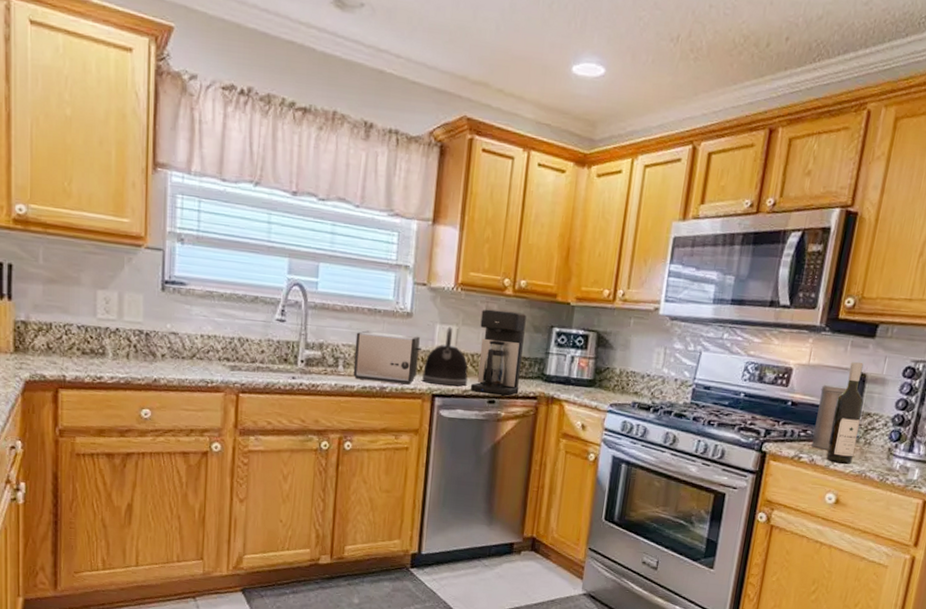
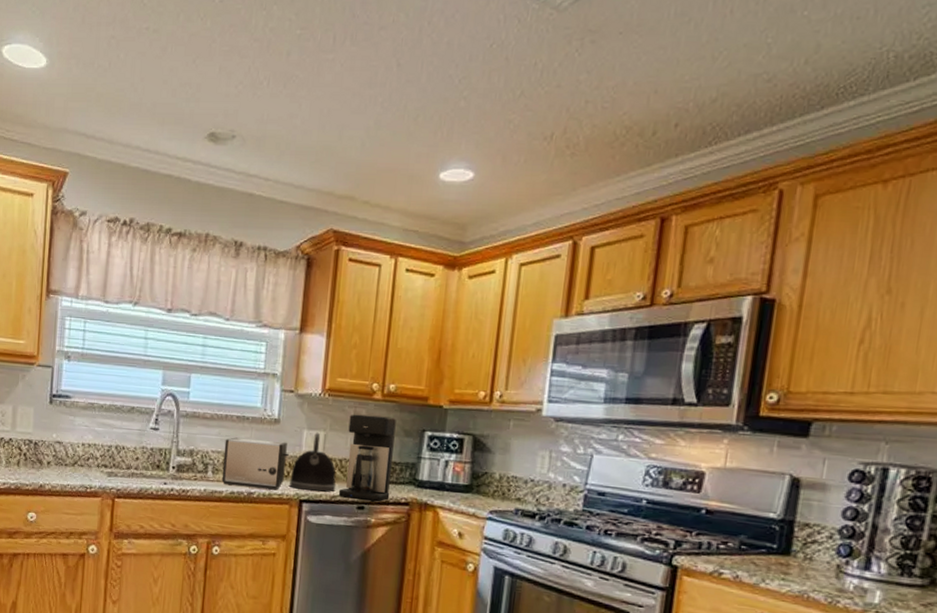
canister: present [810,384,848,451] -> none [733,490,777,567]
bottle: present [826,361,864,465] -> none [754,463,799,584]

